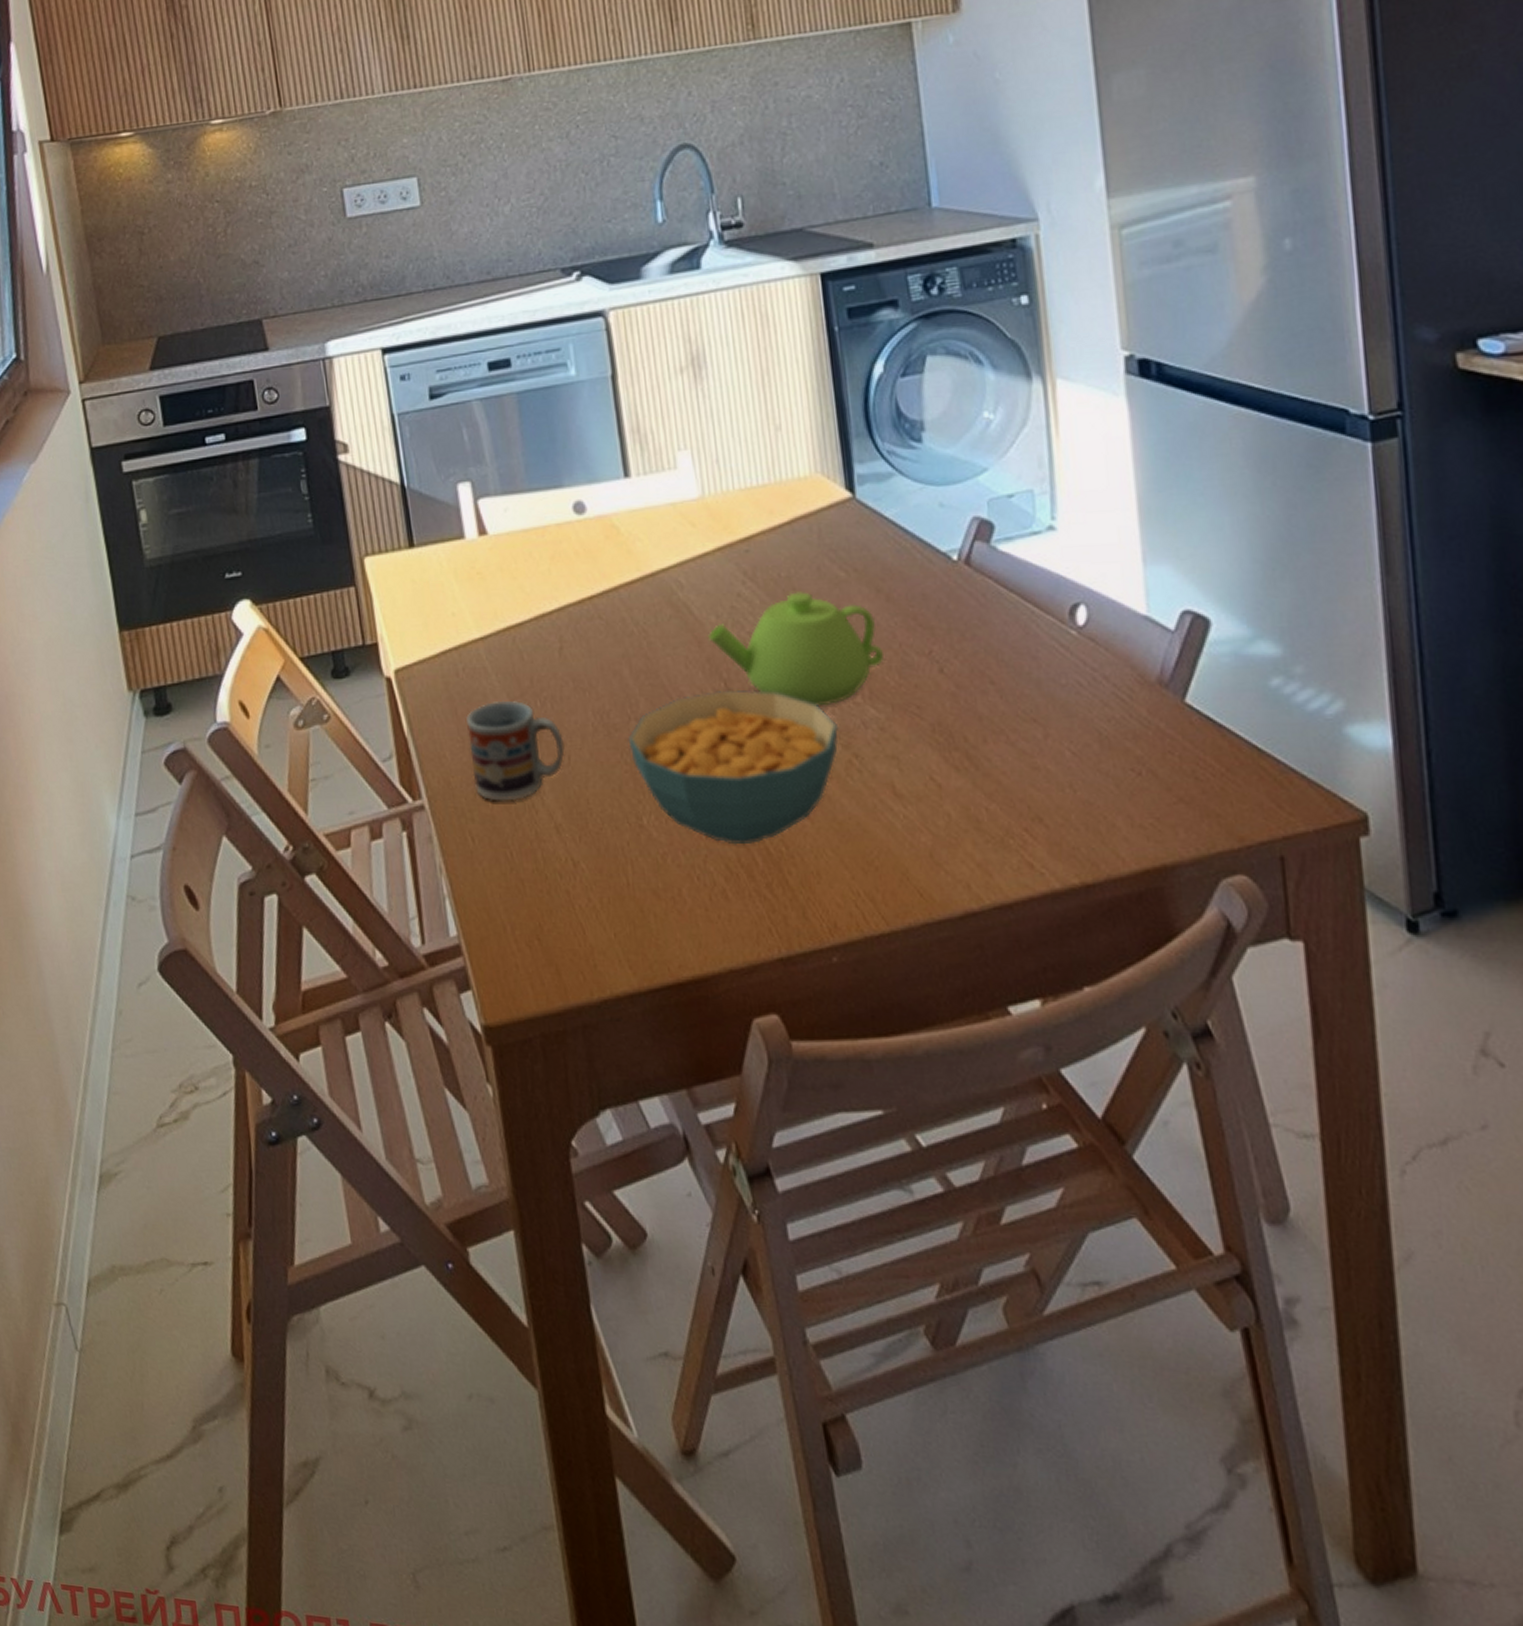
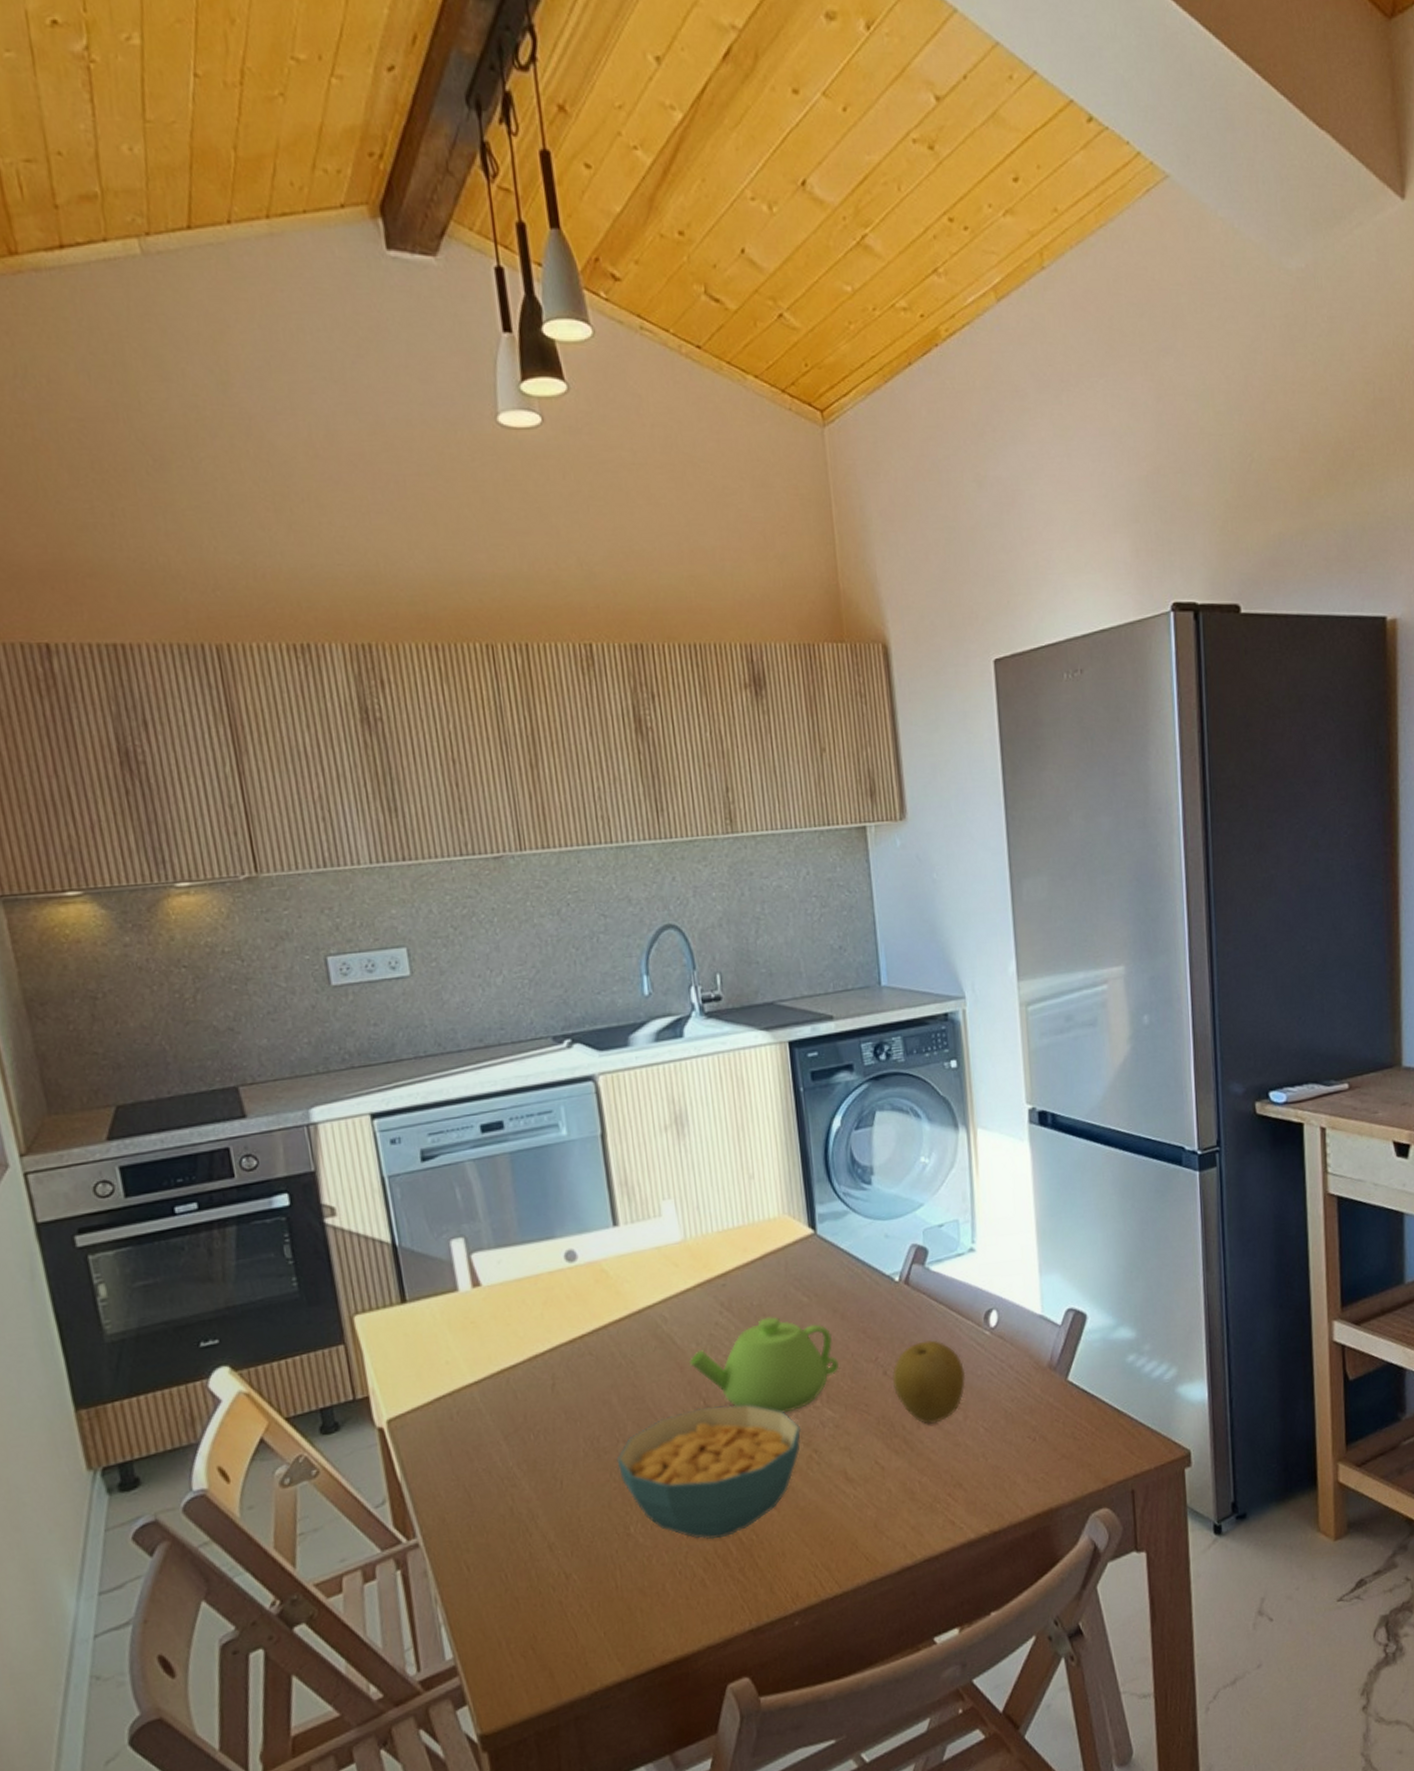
cup: present [466,700,565,801] -> none [461,1437,557,1531]
fruit: none [949,635,1046,739] -> present [891,1340,966,1424]

